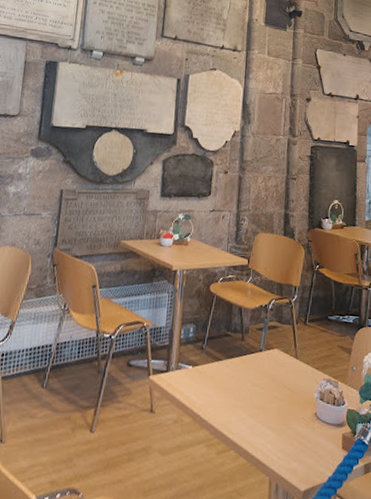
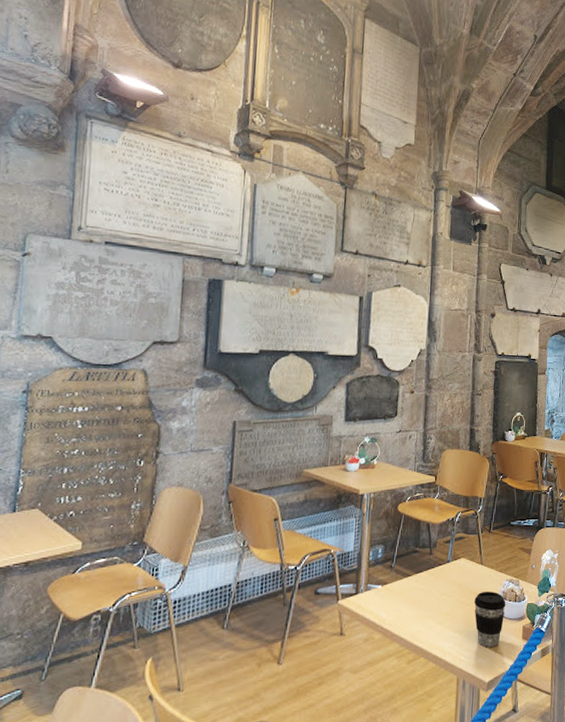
coffee cup: none [288,388,323,452] -> present [474,591,506,647]

